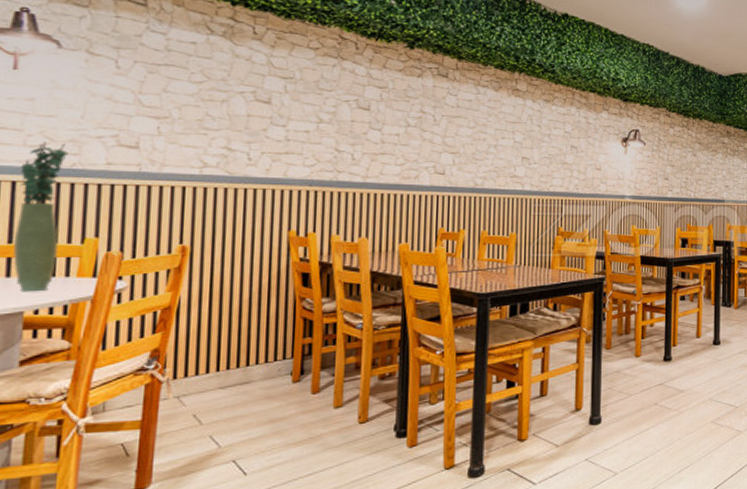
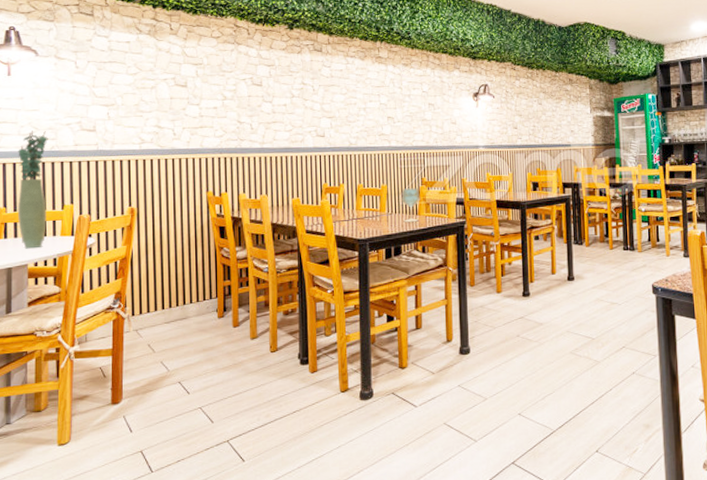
wine glass: none [531,238,555,277] -> present [400,188,420,223]

